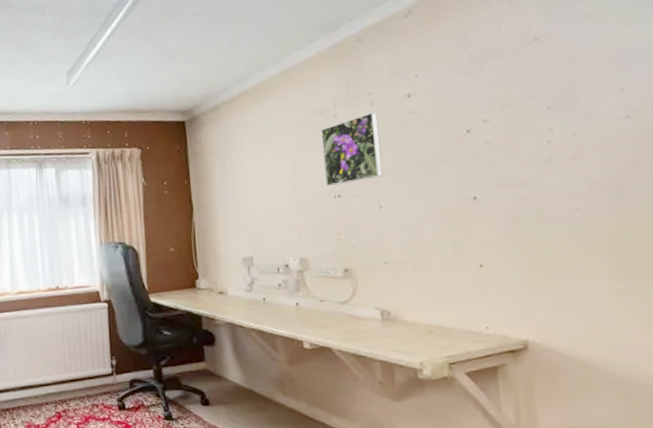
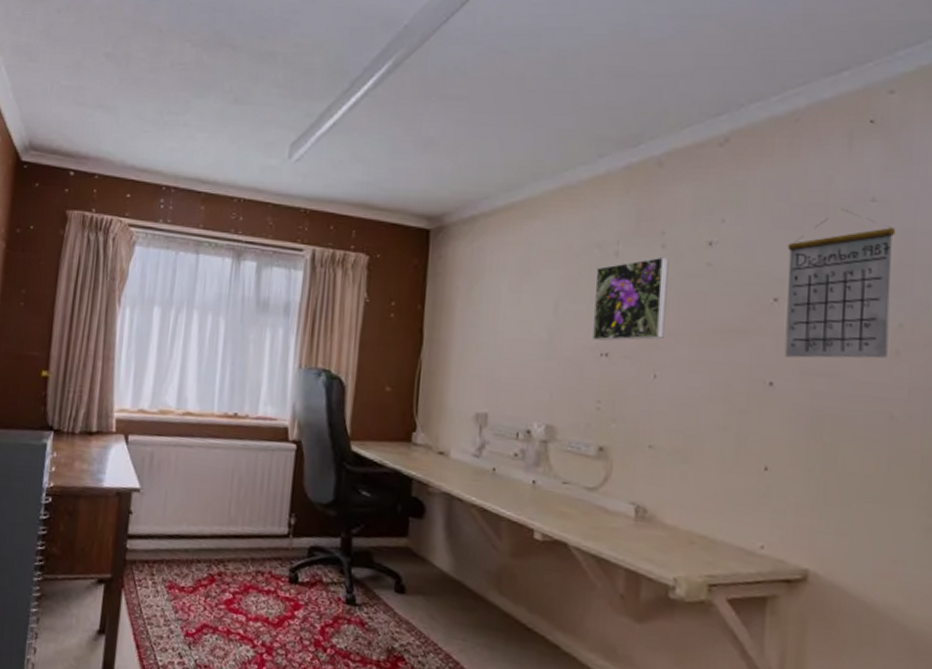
calendar: none [471,50,566,175] -> present [784,208,896,359]

